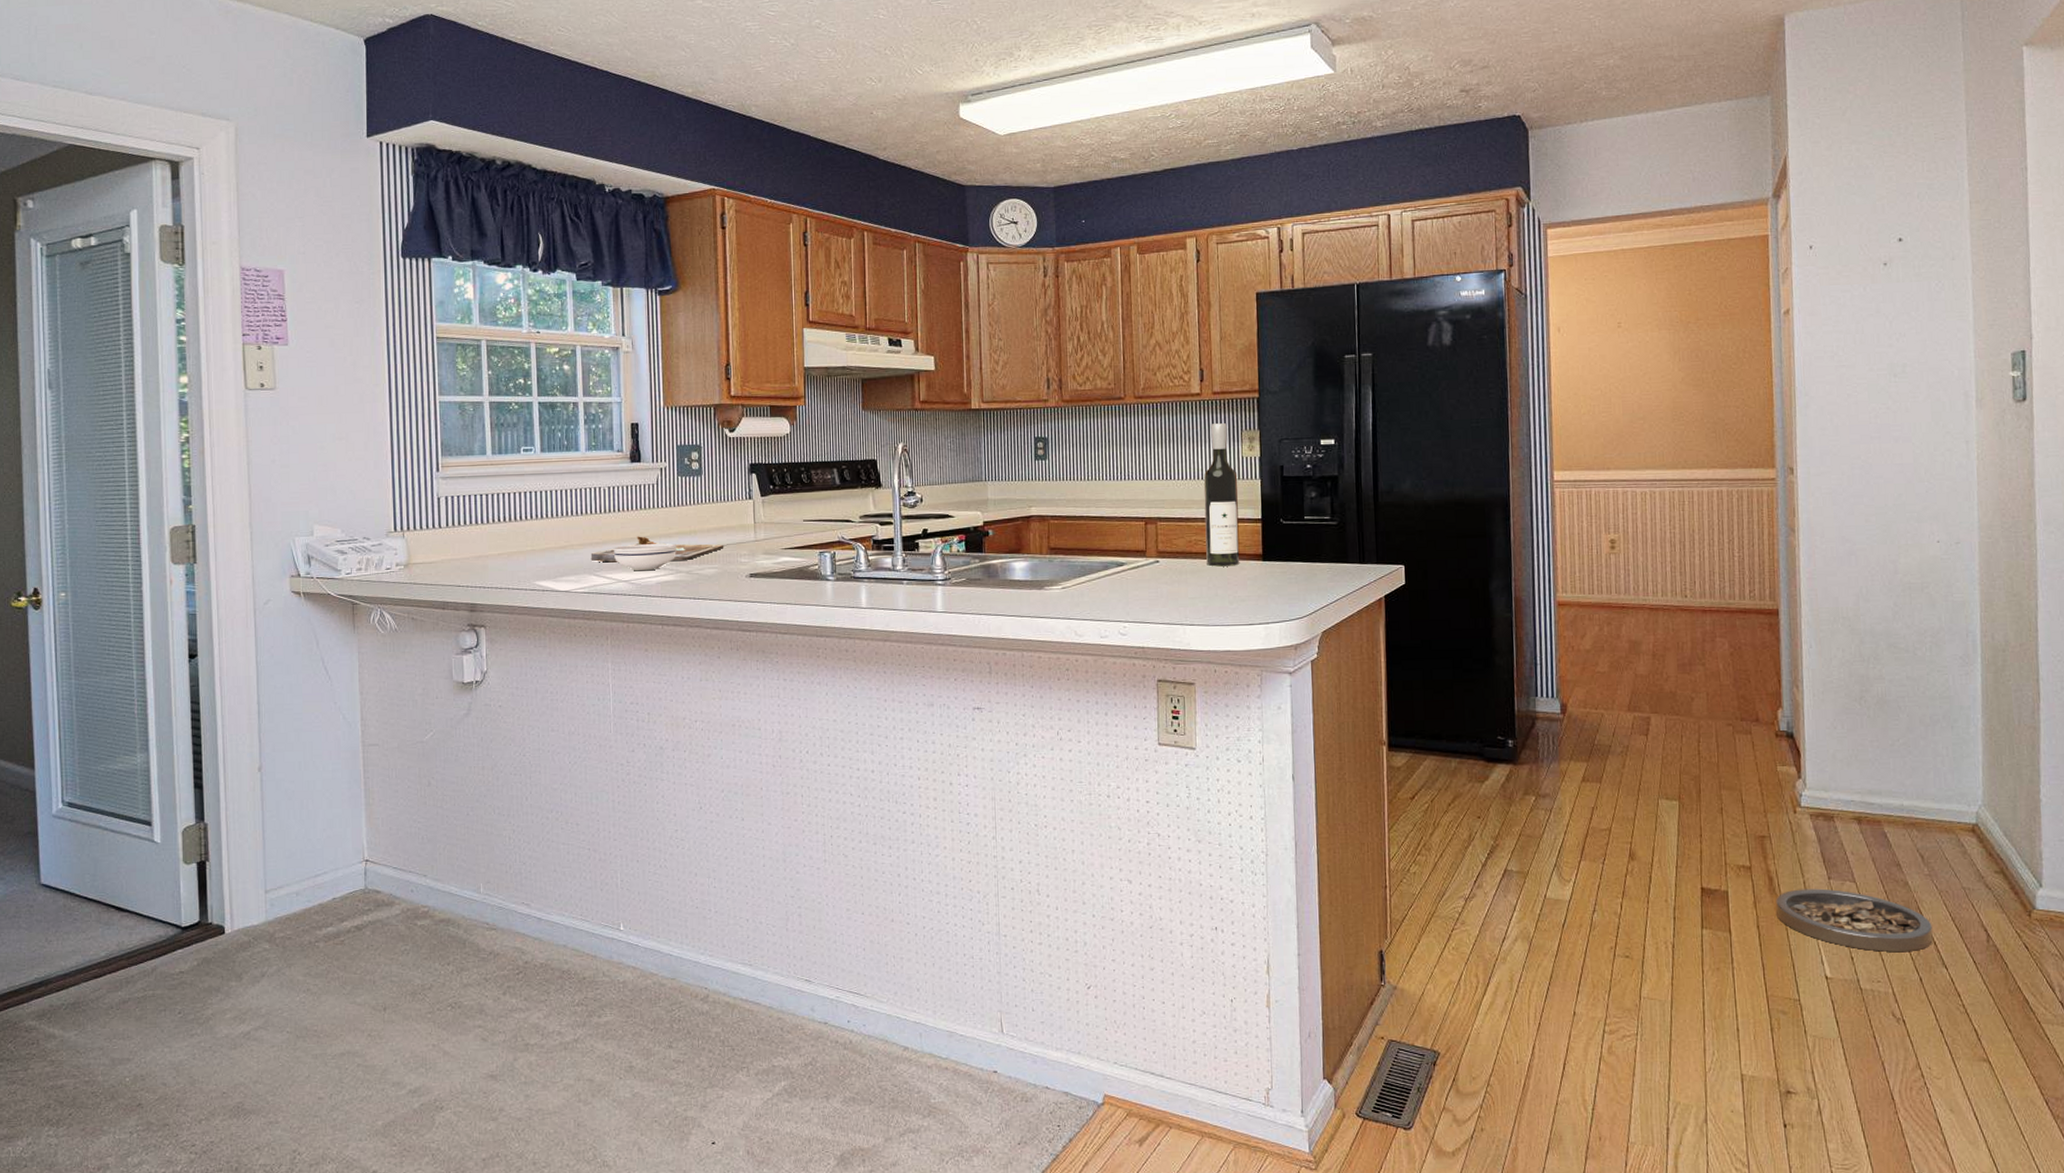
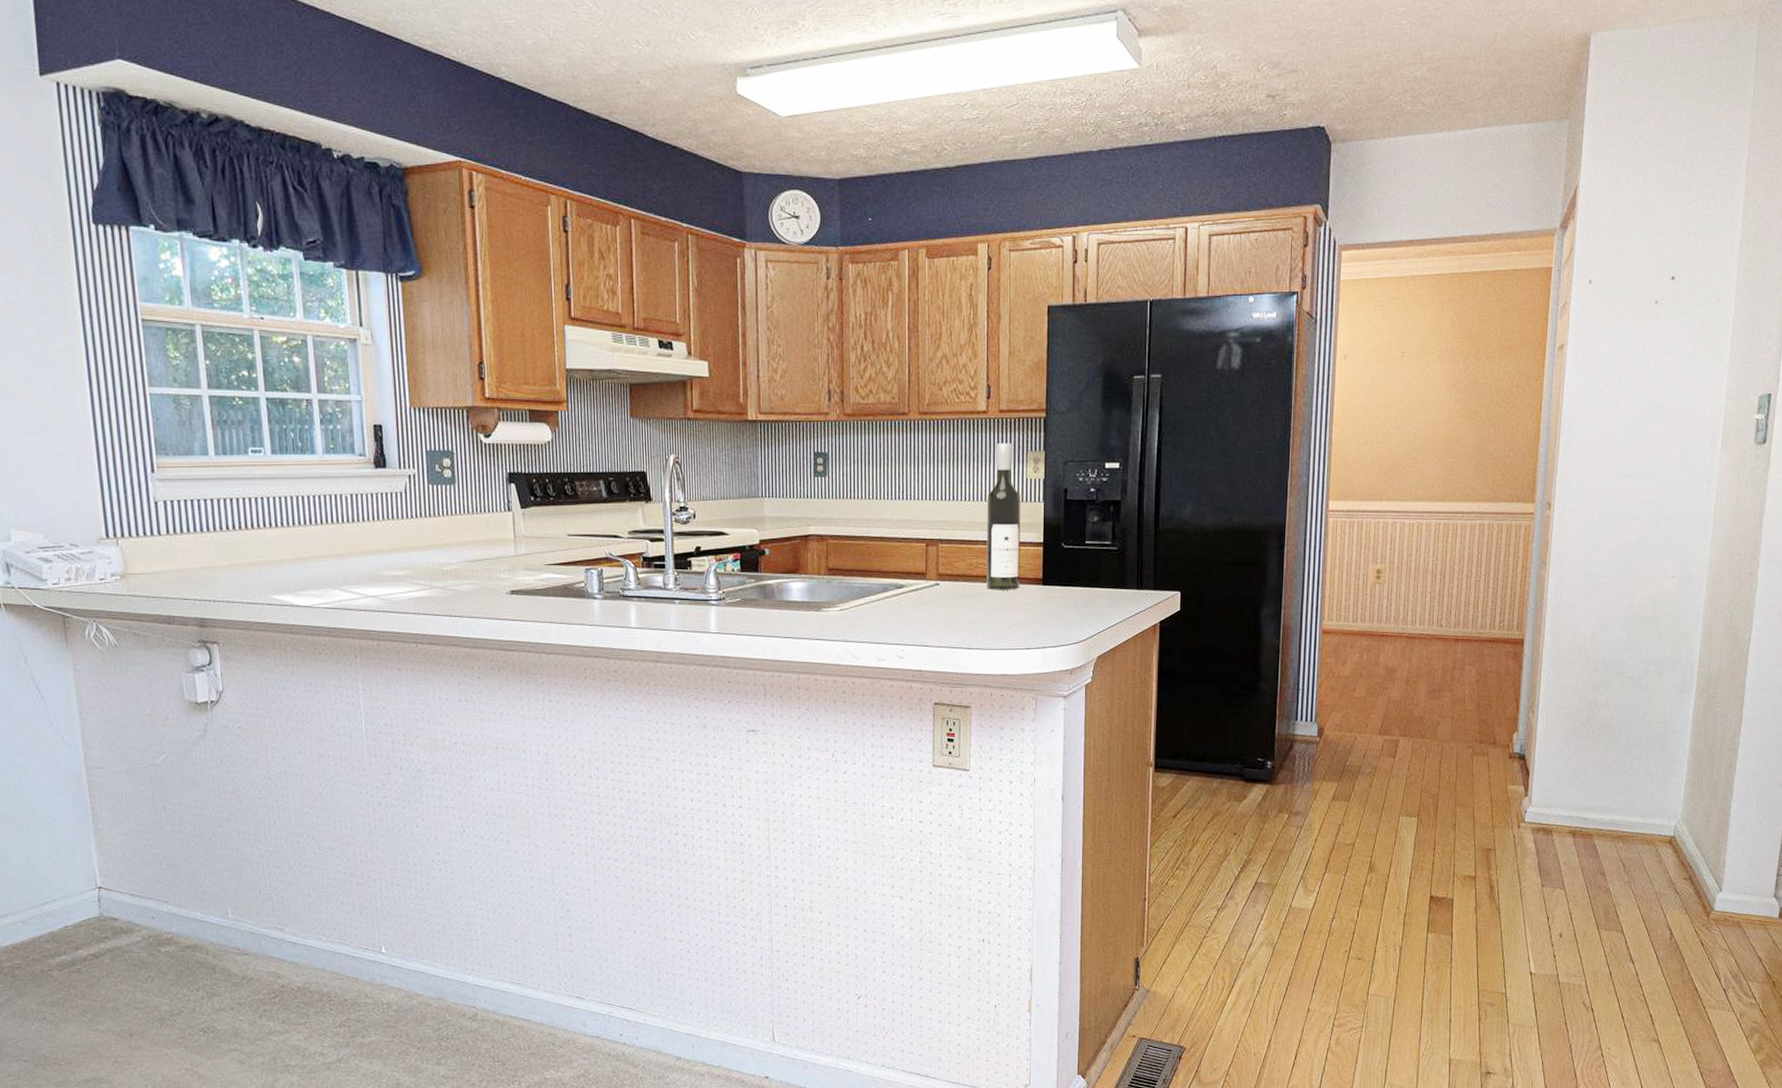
cutting board: present [590,536,724,563] -> none [333,548,482,576]
bowl: present [613,543,677,571] -> none [358,557,430,586]
pet bowl: present [1775,888,1933,952] -> none [1493,895,1626,950]

